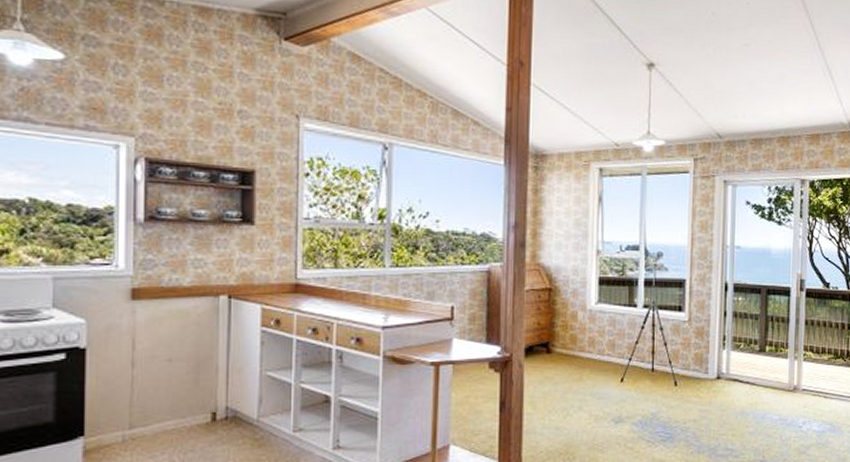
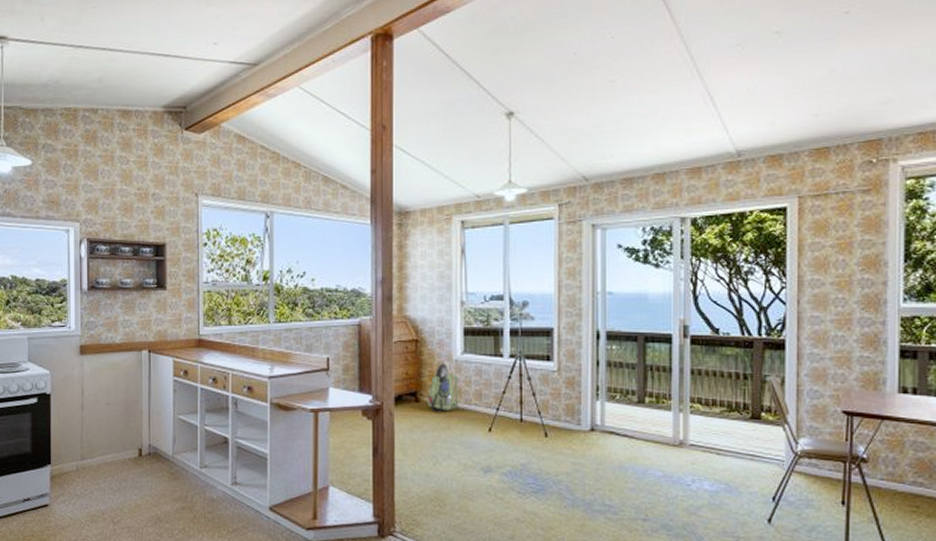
backpack: none [559,312,599,363] -> present [427,363,466,412]

